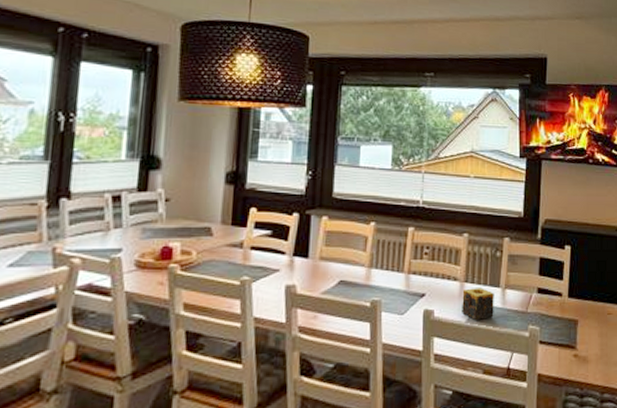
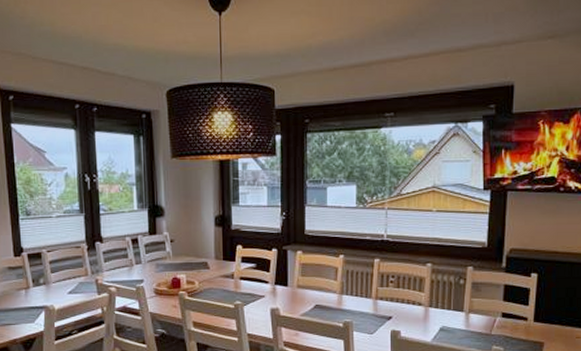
candle: present [462,288,494,320] -> none [427,312,458,340]

